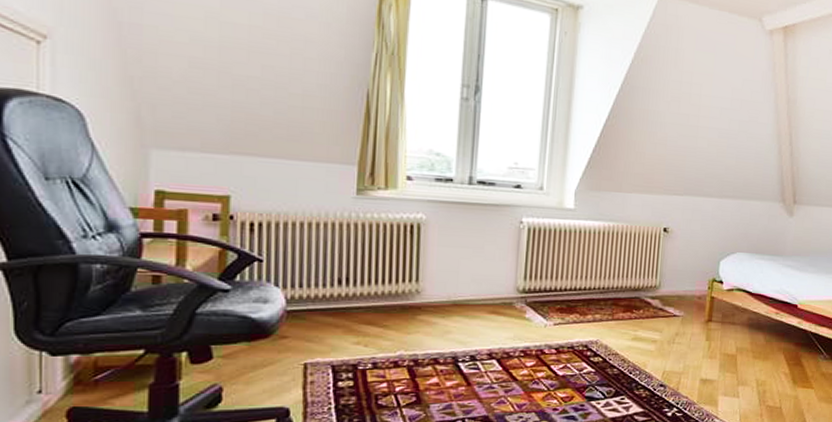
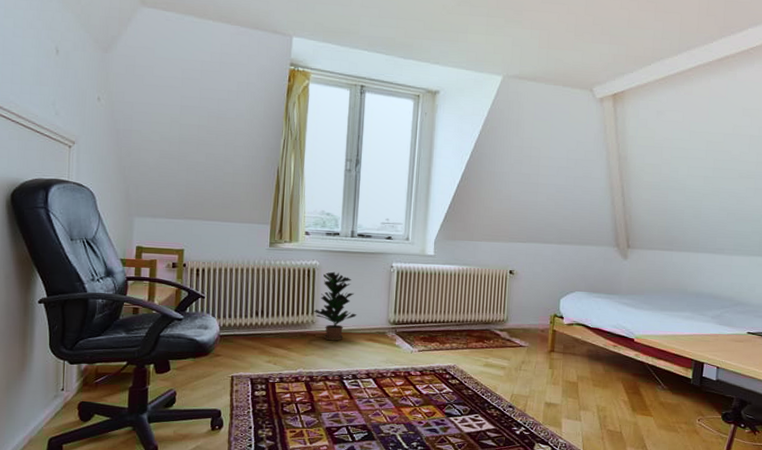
potted plant: none [418,227,477,315] -> present [313,271,357,341]

